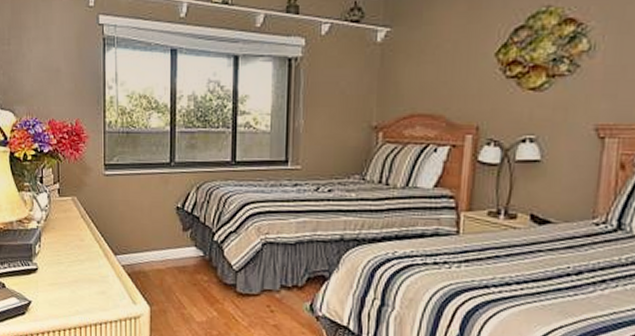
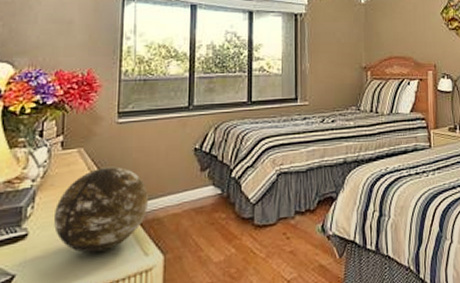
decorative orb: none [56,216,135,294] -> present [53,166,149,254]

